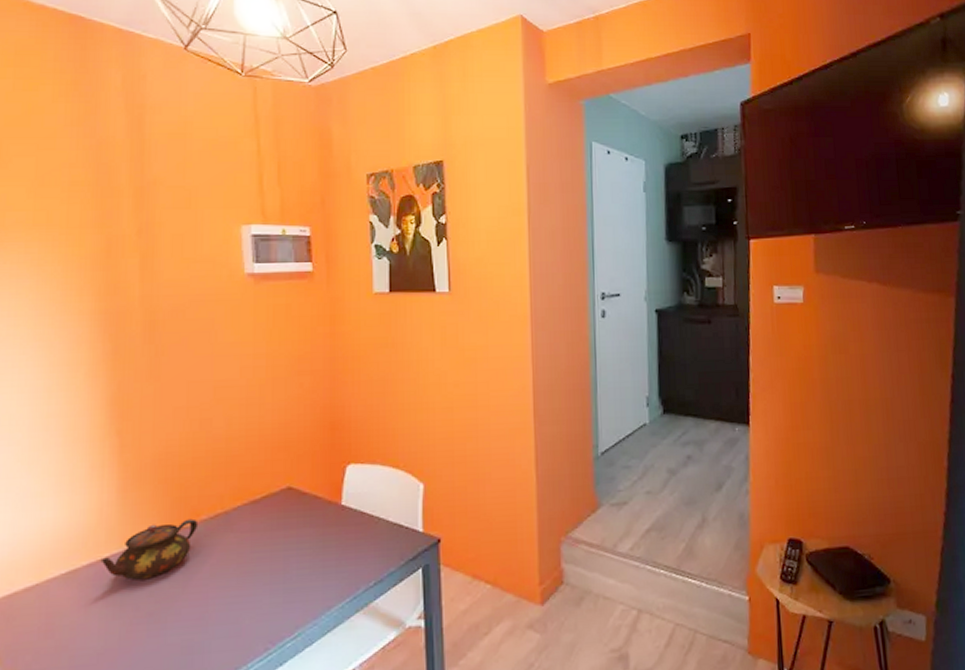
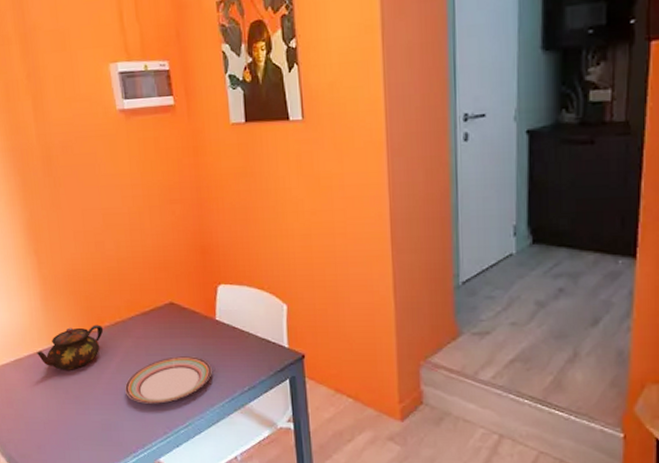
plate: none [219,550,332,614] -> present [125,356,212,404]

